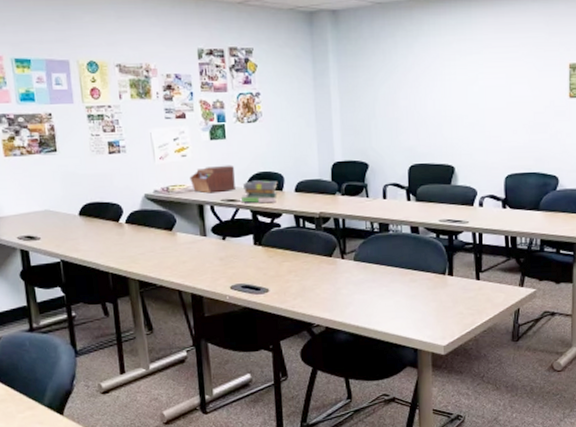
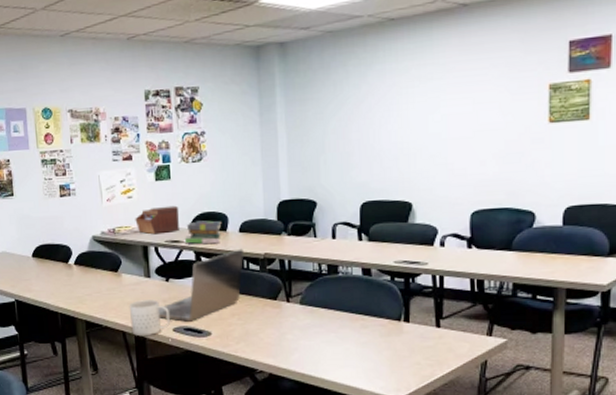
mug: none [184,258,227,295] -> present [129,300,170,337]
laptop: none [215,207,300,279] -> present [158,248,244,322]

